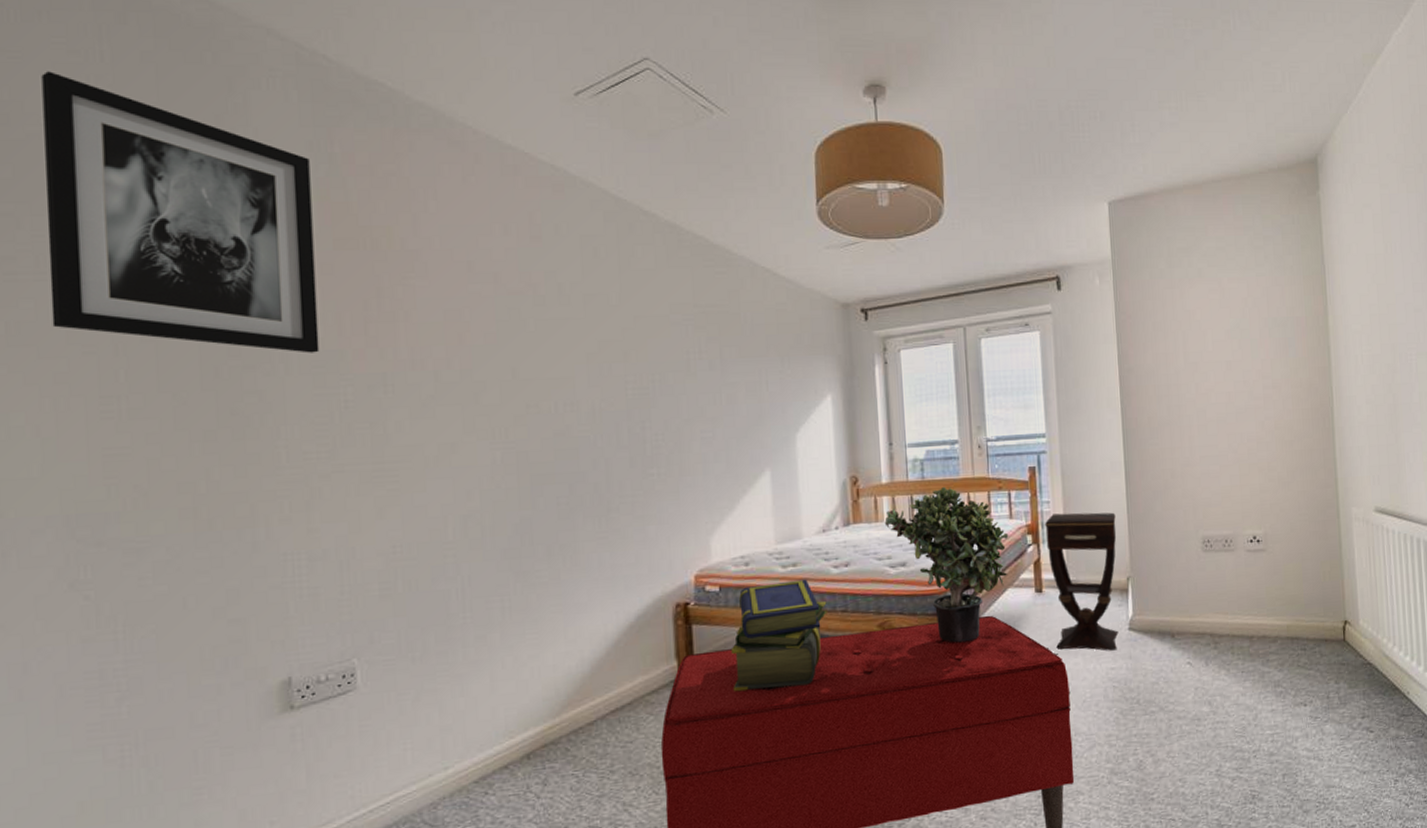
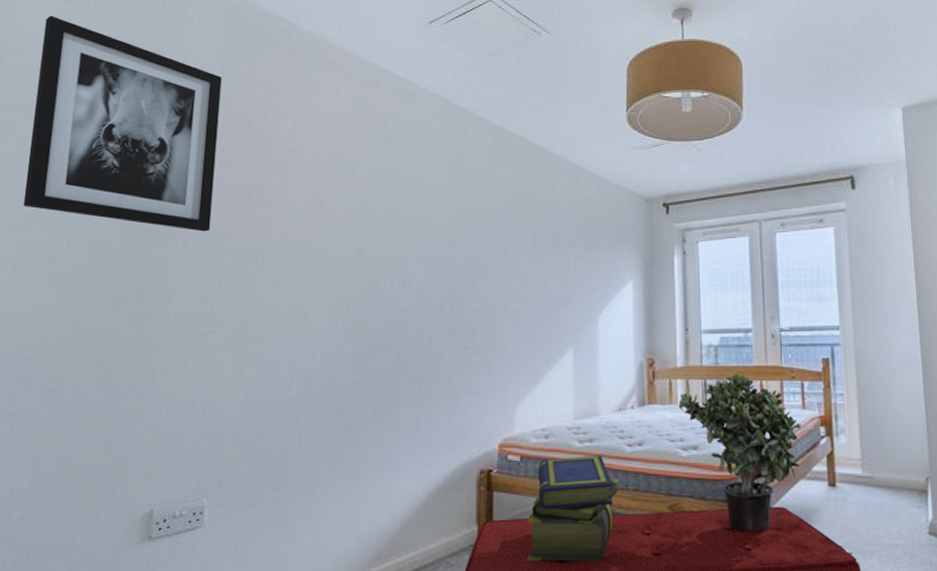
side table: present [1044,512,1119,651] -> none [837,407,918,555]

